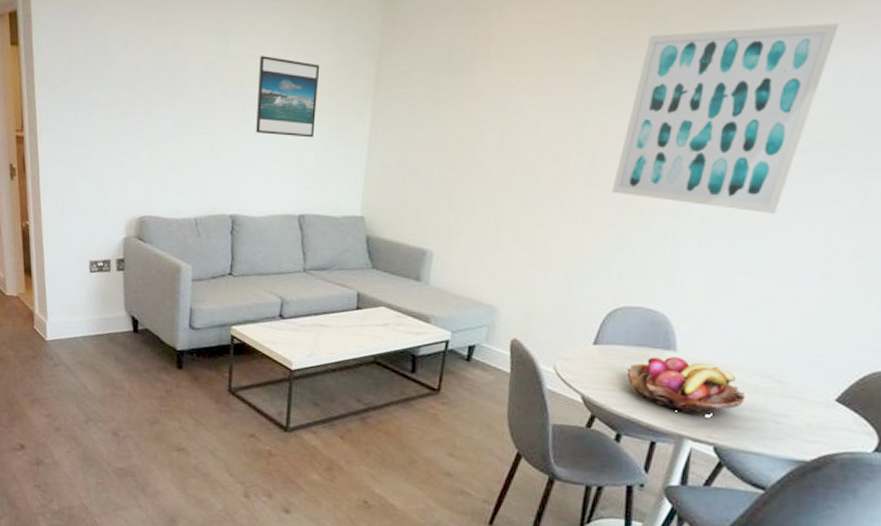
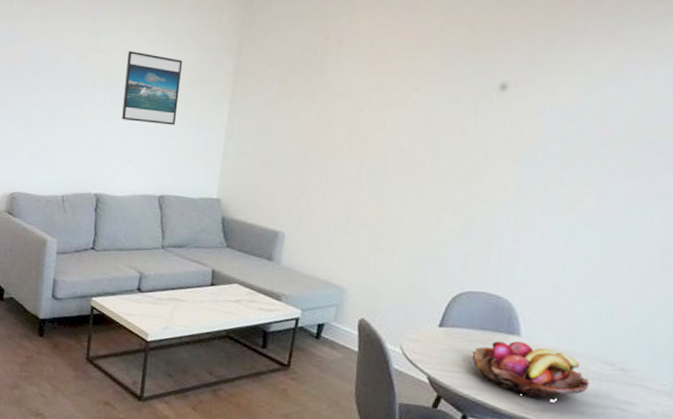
wall art: present [612,23,839,213] -> none [455,34,668,207]

